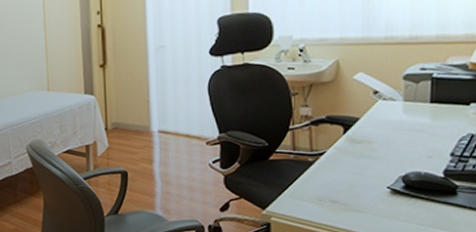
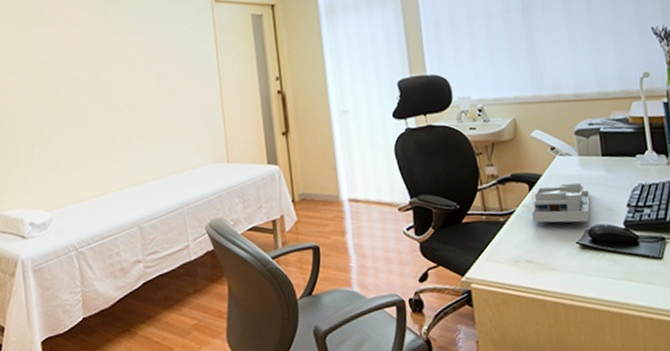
desk organizer: none [344,128,411,168] -> present [532,183,591,223]

